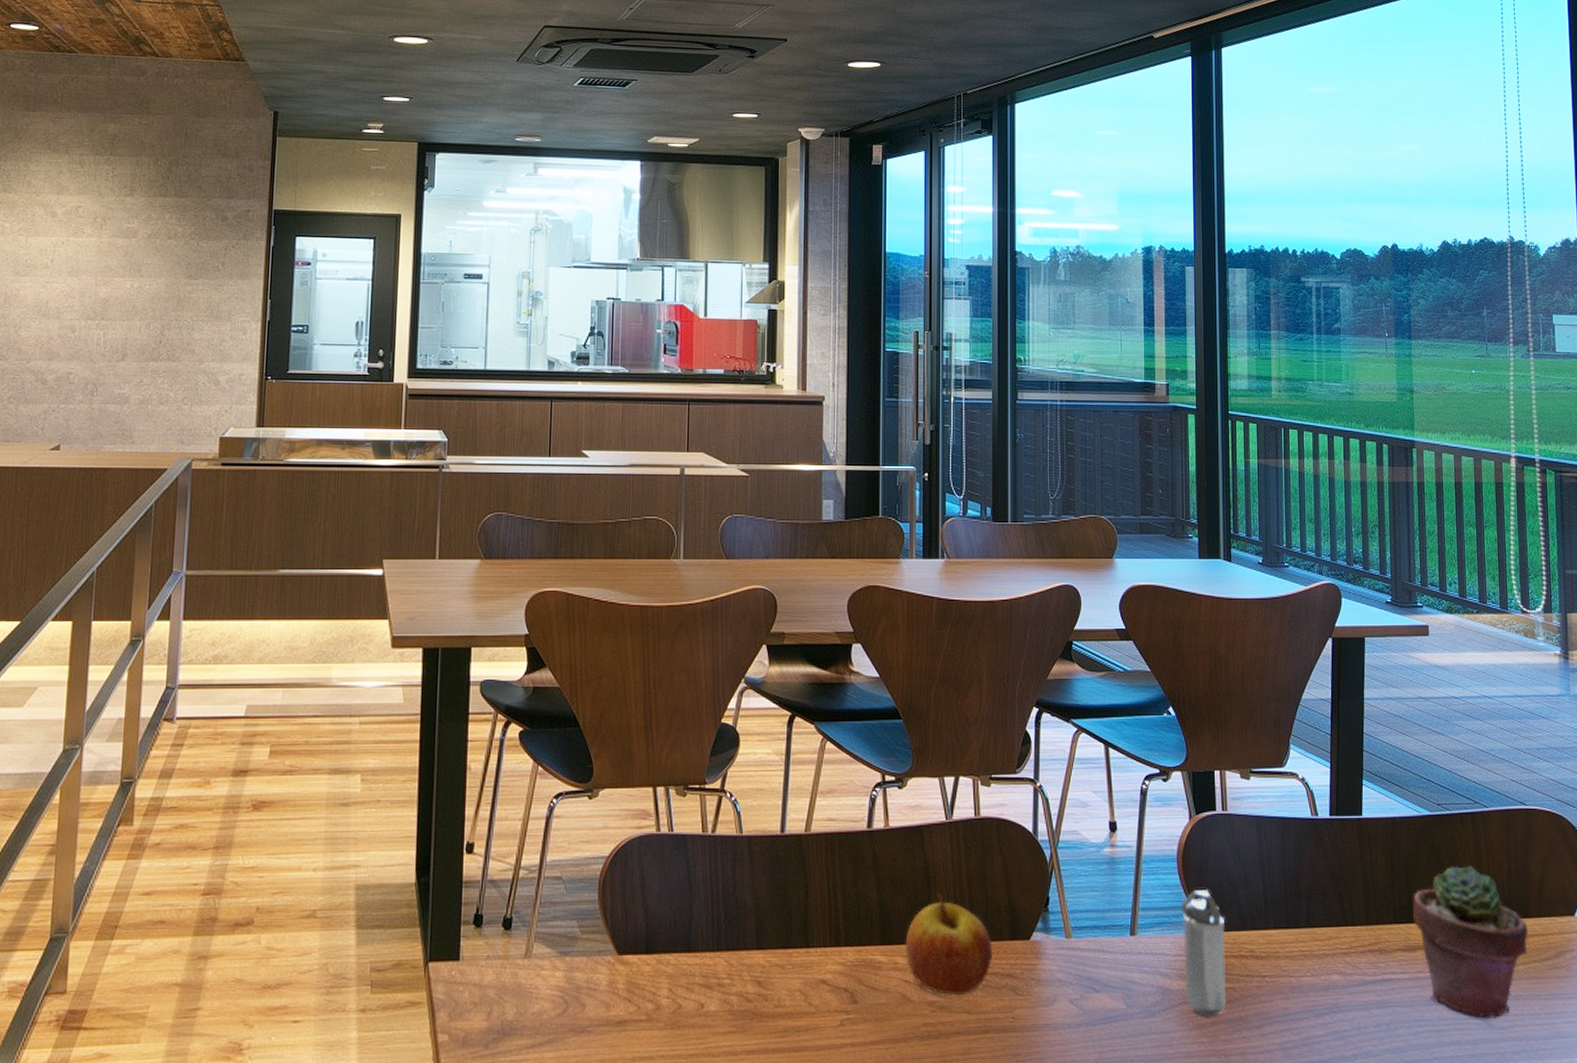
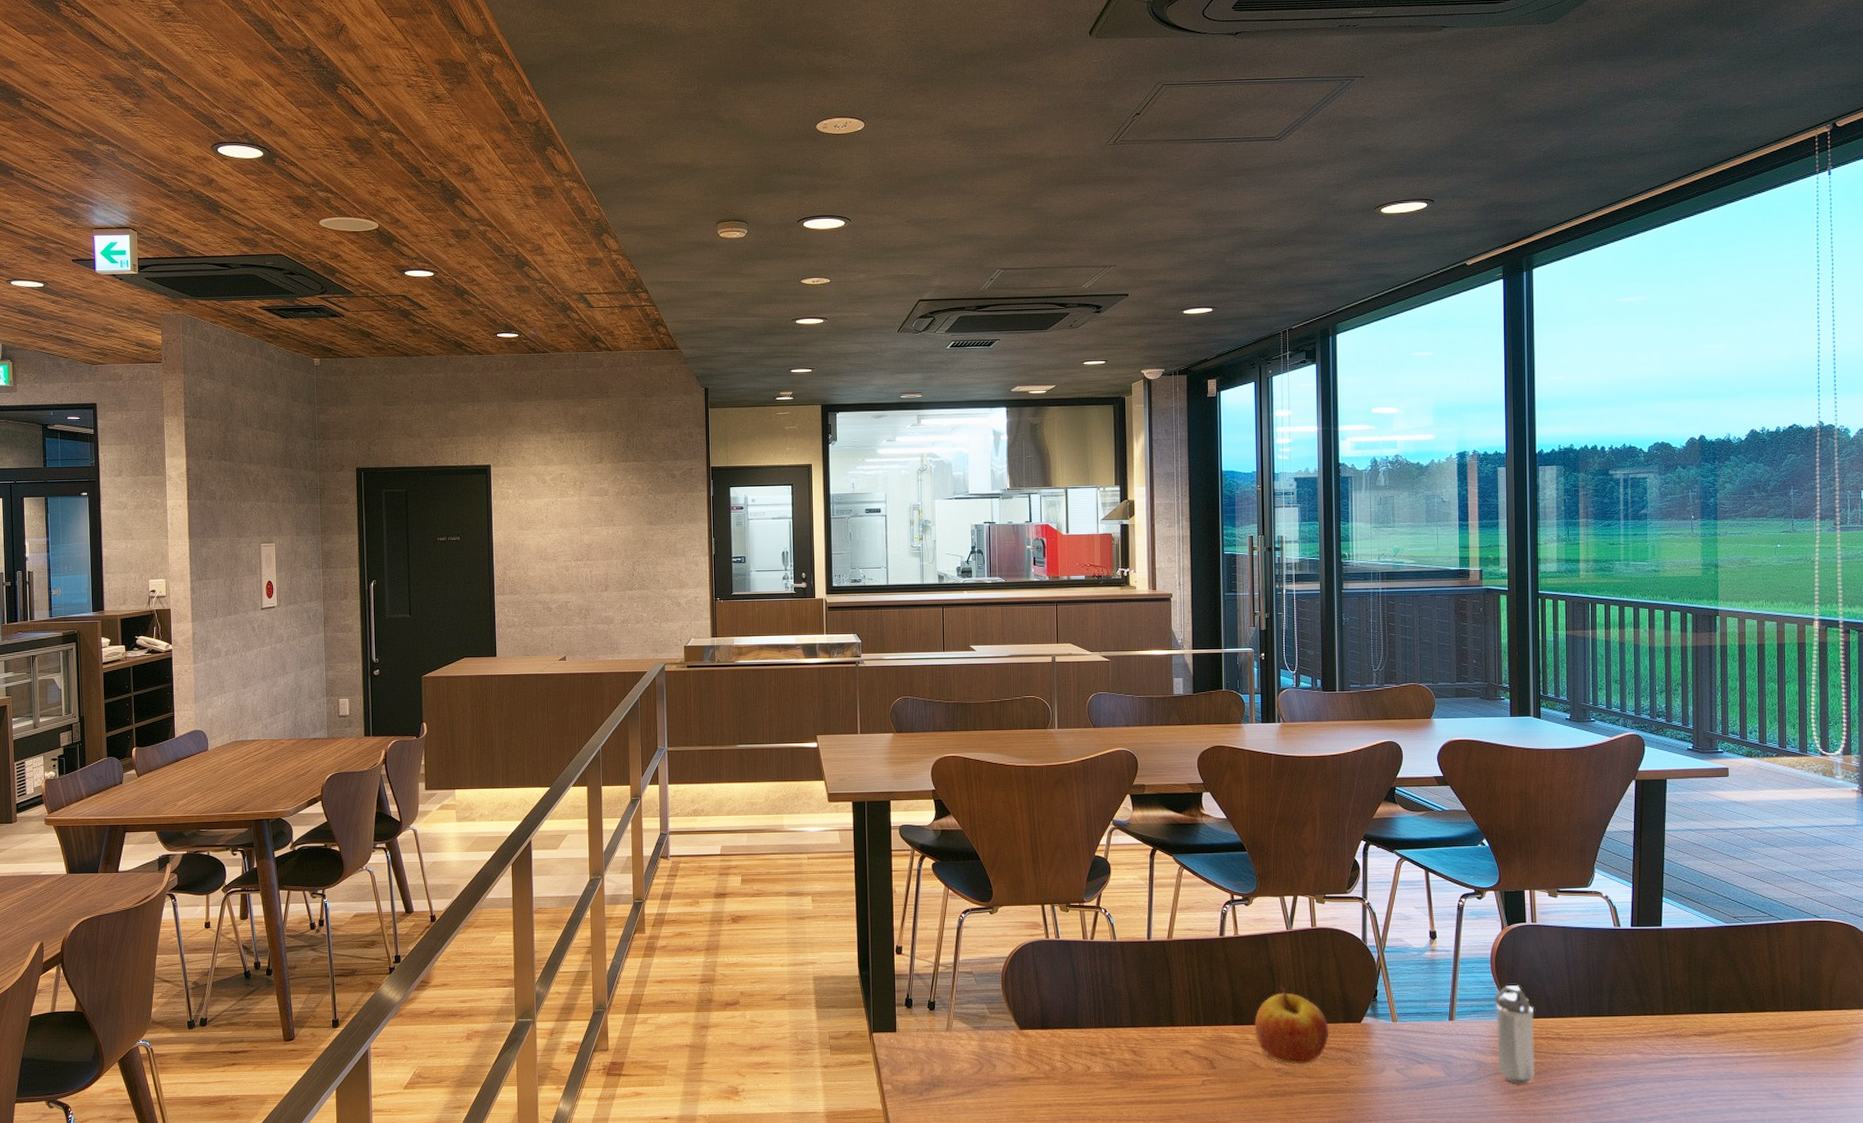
potted succulent: present [1413,866,1529,1019] -> none [1708,968,1819,1091]

